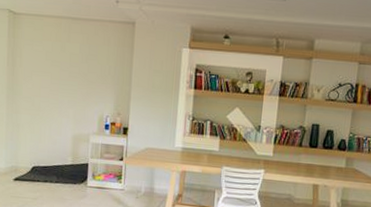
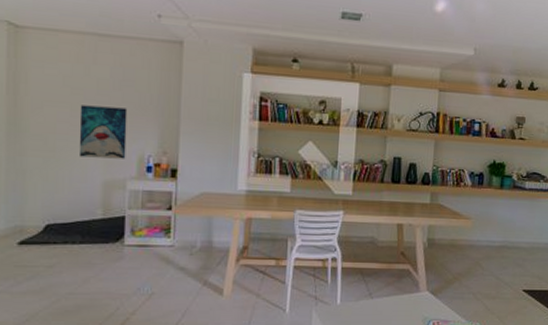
wall art: none [56,74,92,118] -> present [79,105,128,159]

